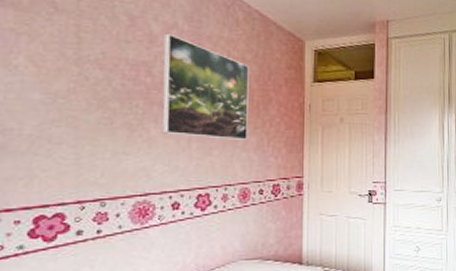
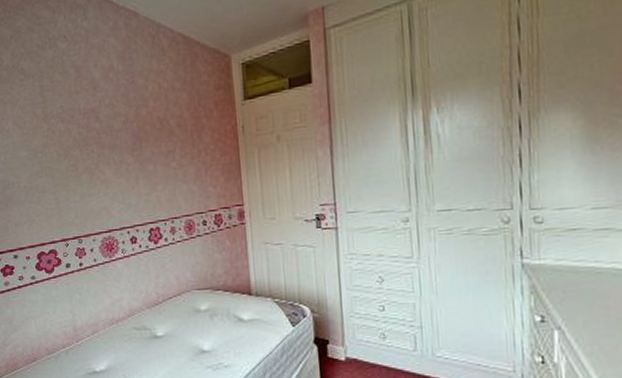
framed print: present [161,33,249,141] -> none [104,77,186,174]

